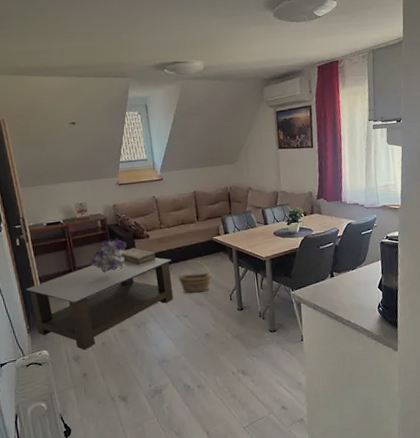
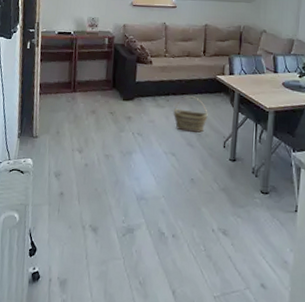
coffee table: present [26,257,174,350] -> none [25,81,170,168]
bouquet: present [90,238,127,273] -> none [90,58,129,93]
decorative box: present [119,248,155,265] -> none [119,71,155,91]

